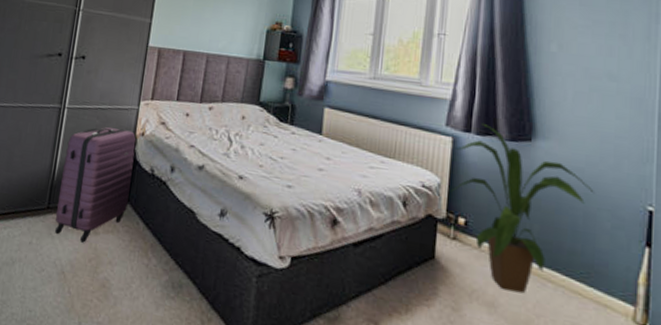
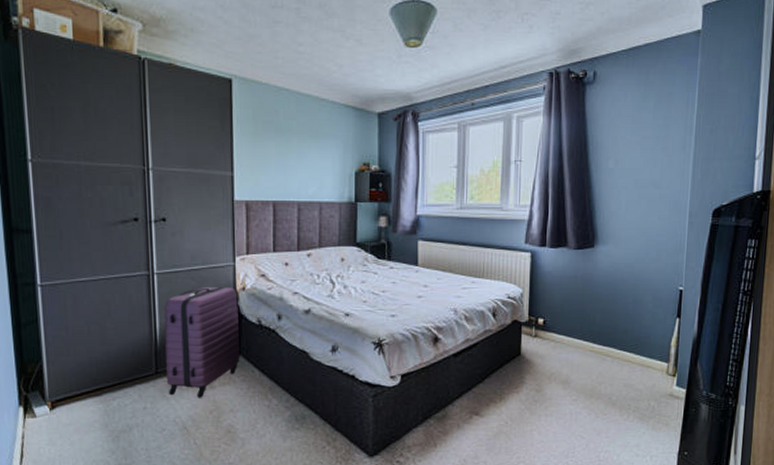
house plant: present [449,124,594,294] -> none [530,238,641,369]

